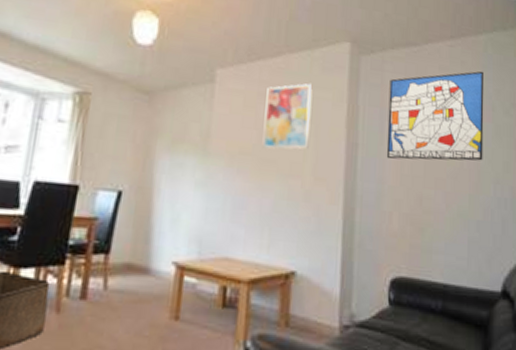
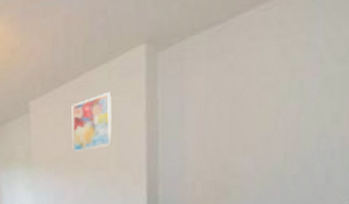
wall art: present [386,71,484,161] -> none [188,24,310,137]

